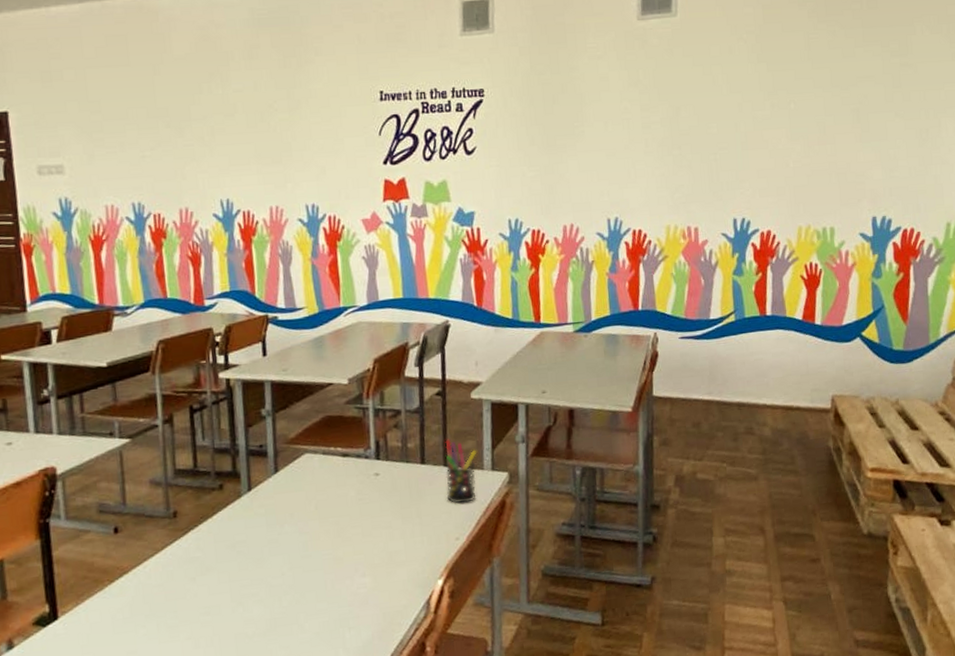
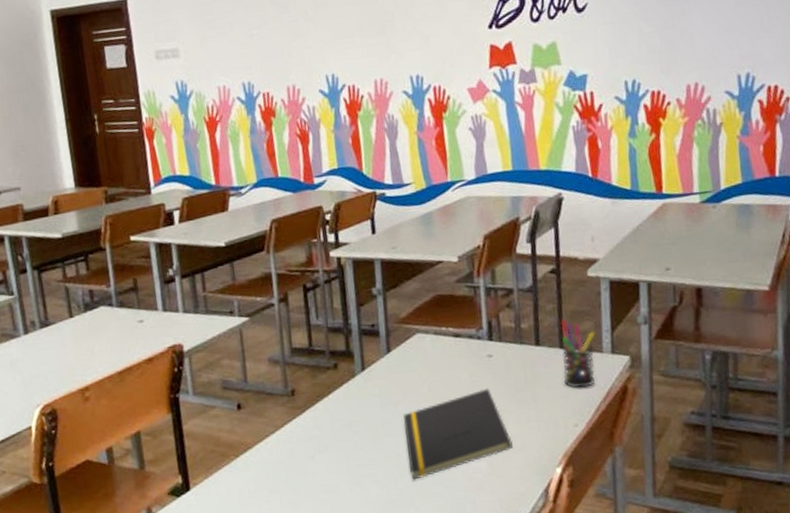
notepad: none [289,505,397,598] -> present [403,388,513,480]

